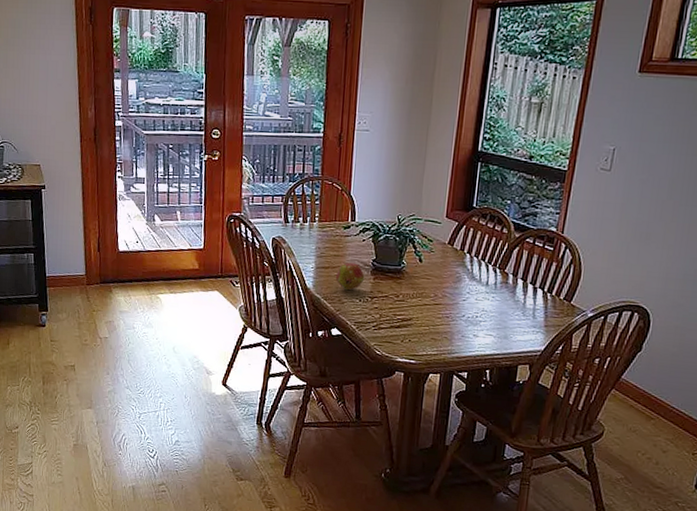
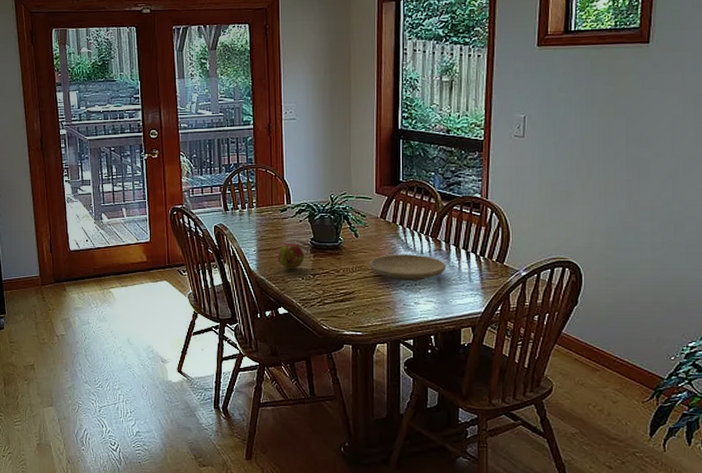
plate: none [430,283,511,313] -> present [369,254,447,282]

